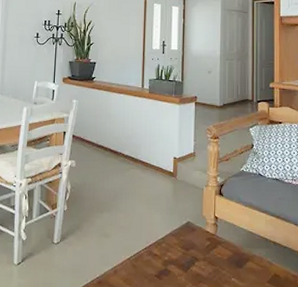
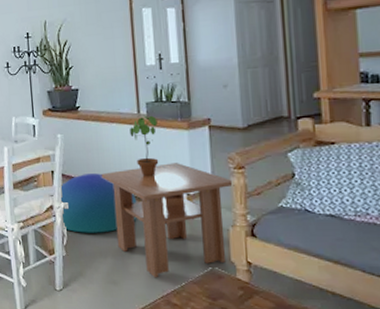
pouf: none [67,136,134,190] -> present [59,173,137,233]
coffee table: none [106,131,210,231] -> present [101,163,235,278]
potted plant: none [134,90,157,142] -> present [130,115,159,177]

